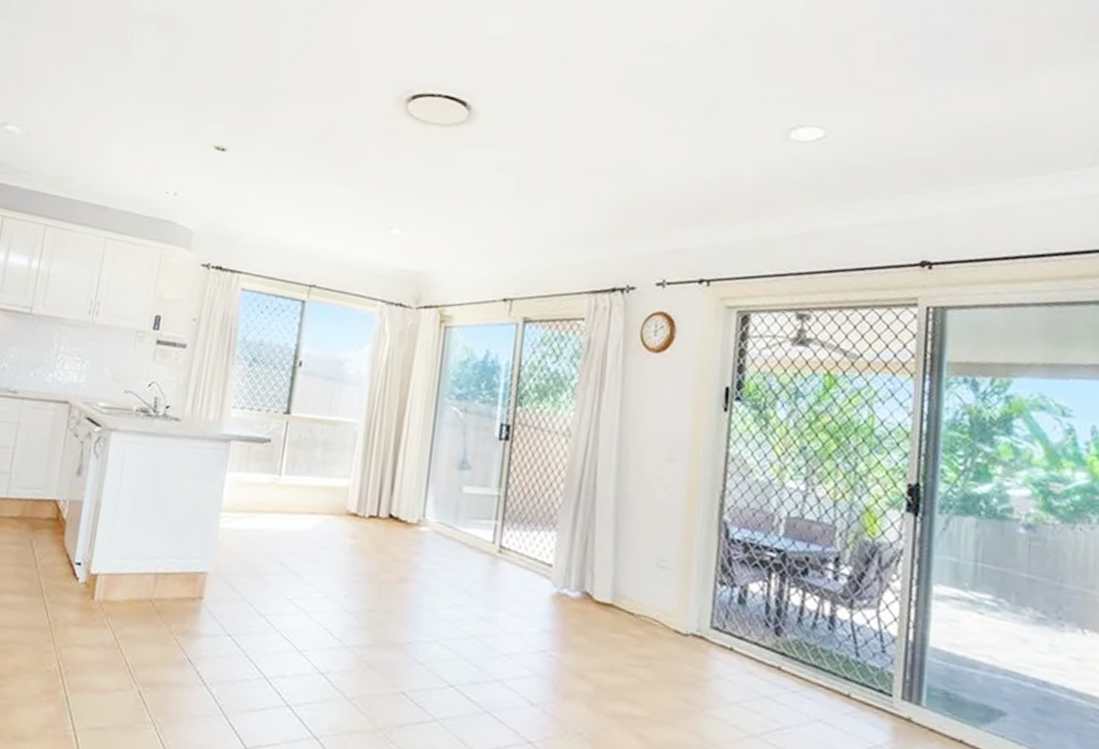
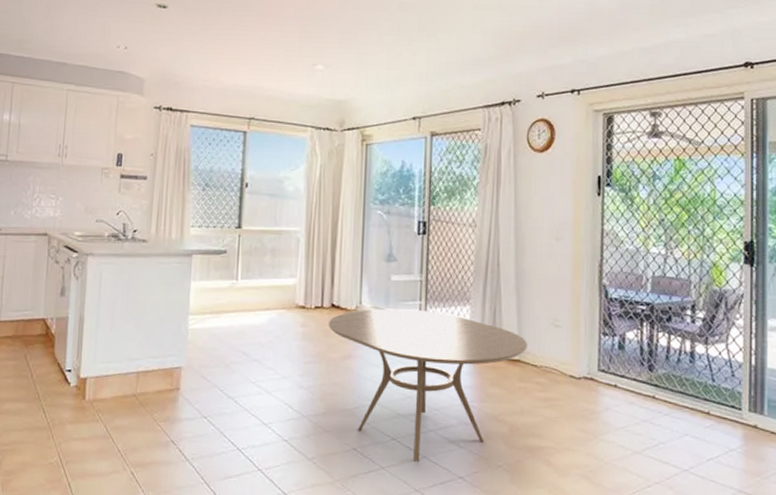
dining table: none [384,524,624,717] -> present [329,308,527,462]

